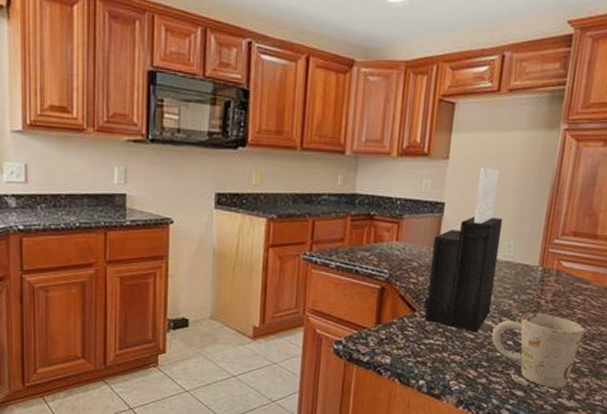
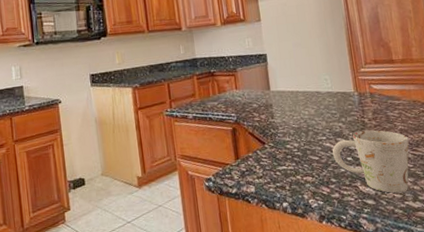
knife block: present [425,167,503,332] -> none [265,21,326,154]

